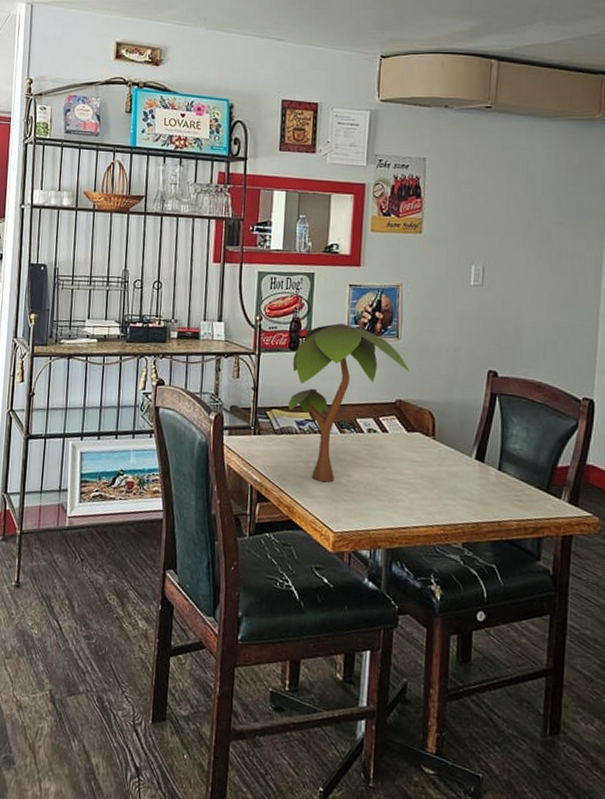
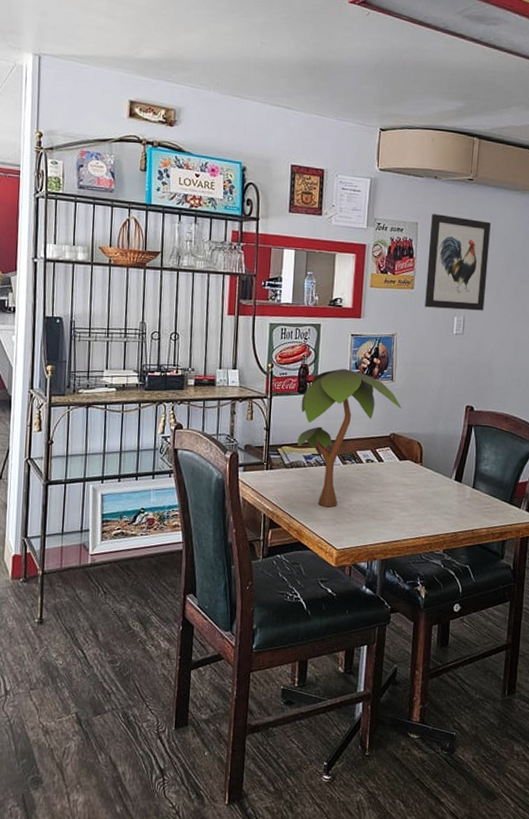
wall art: none [435,147,514,259] -> present [425,214,491,311]

